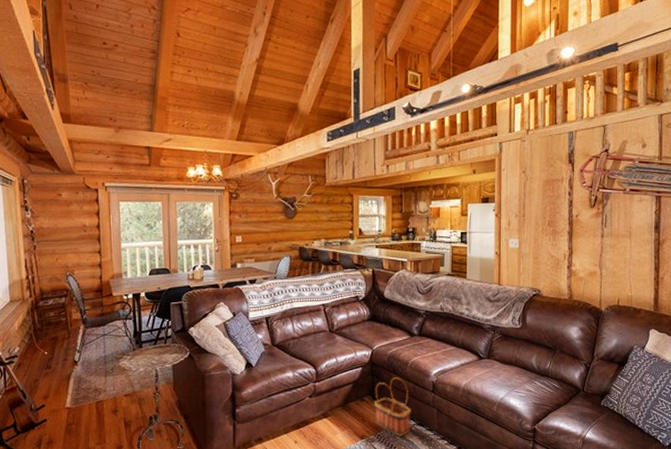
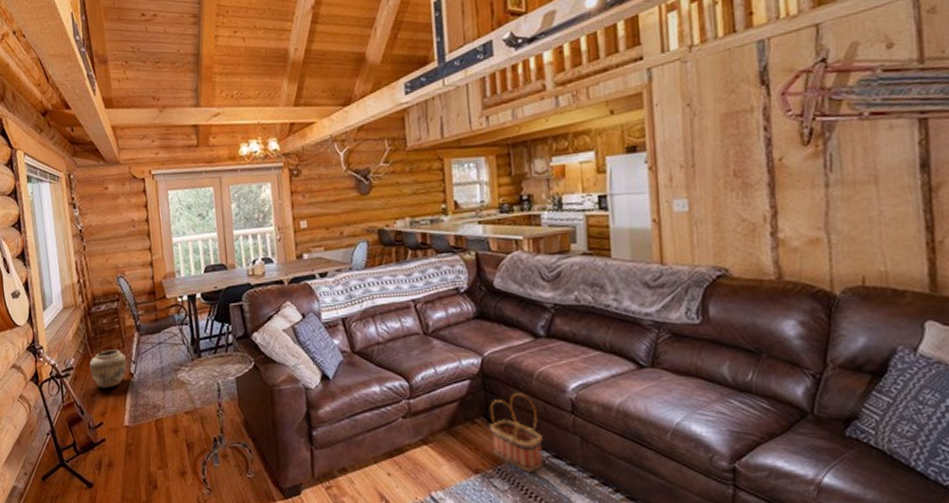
vase: none [33,340,72,374] -> present [89,349,127,388]

